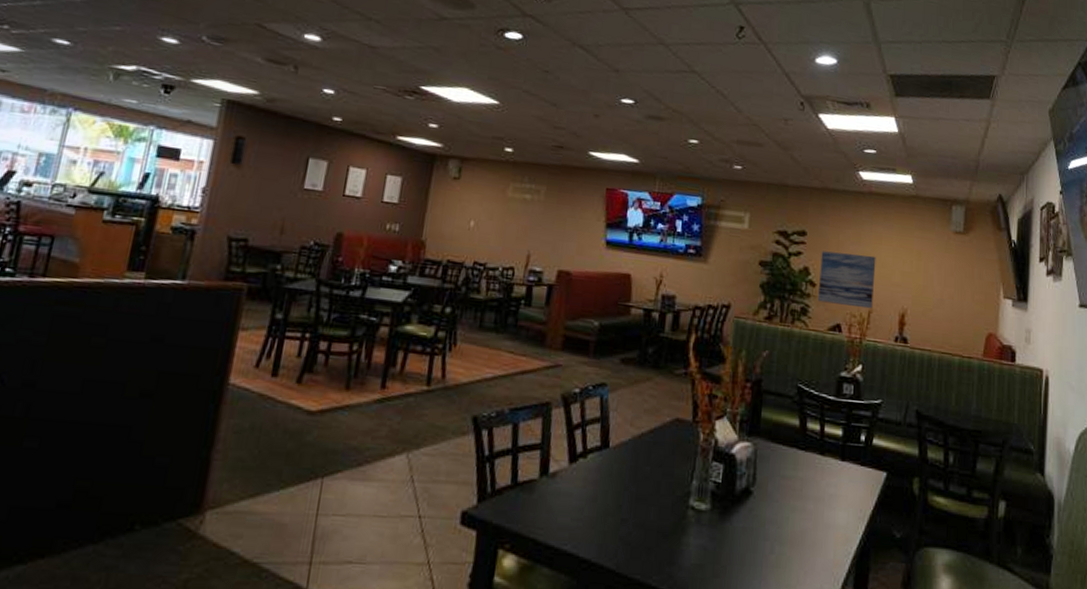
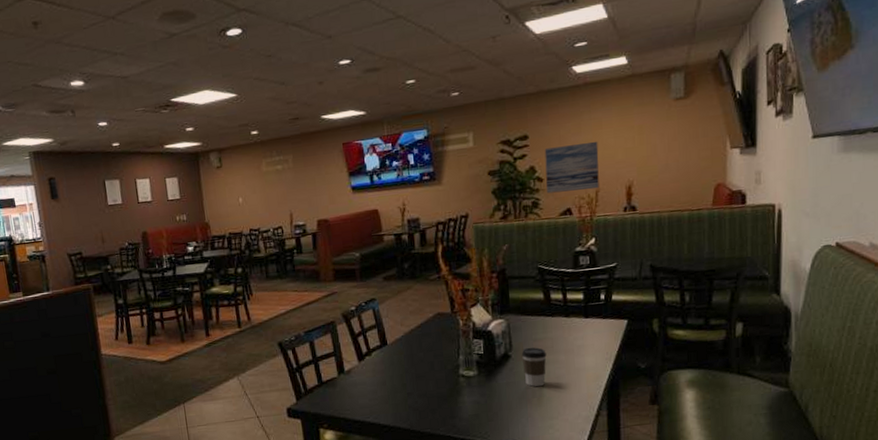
coffee cup: none [764,485,794,541] -> present [521,347,547,387]

